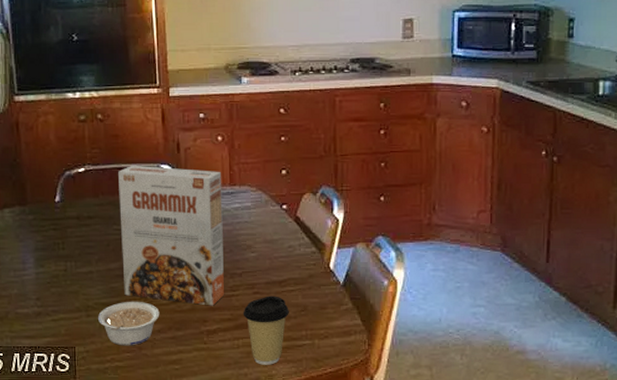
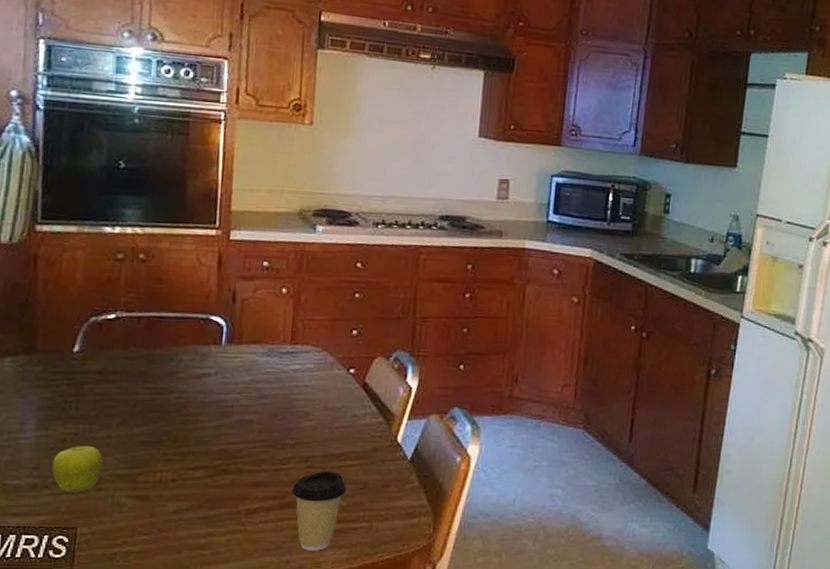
fruit: none [50,280,89,318] -> present [52,446,104,492]
legume: present [98,302,160,346] -> none [111,474,191,527]
cereal box: present [118,165,224,306] -> none [148,314,283,481]

